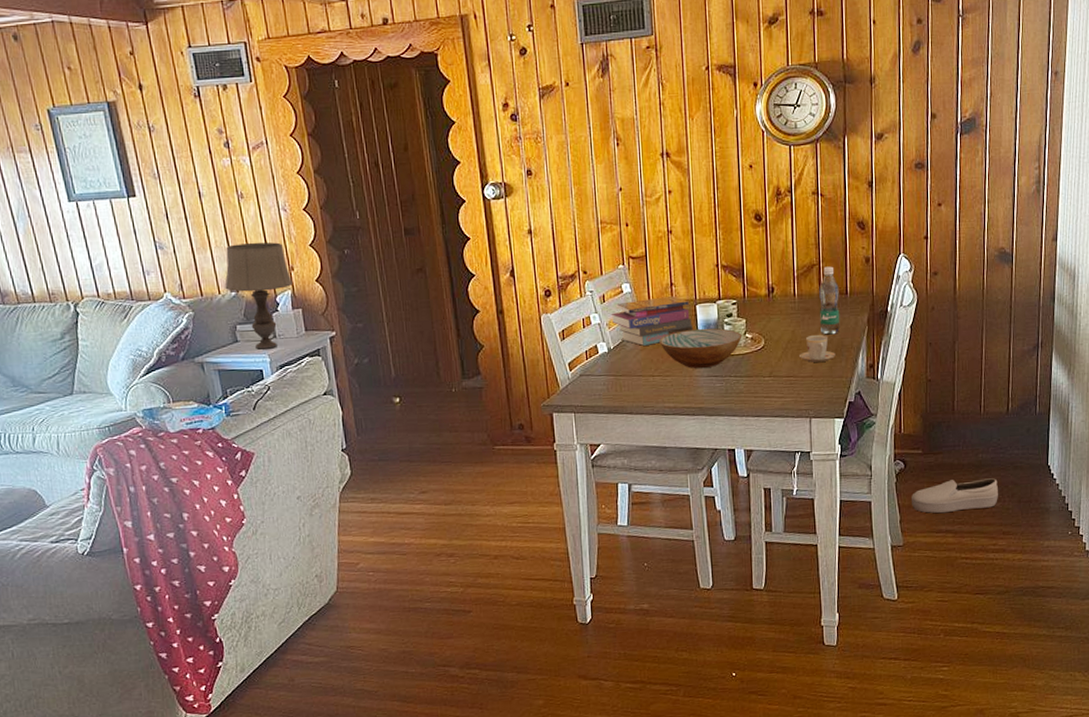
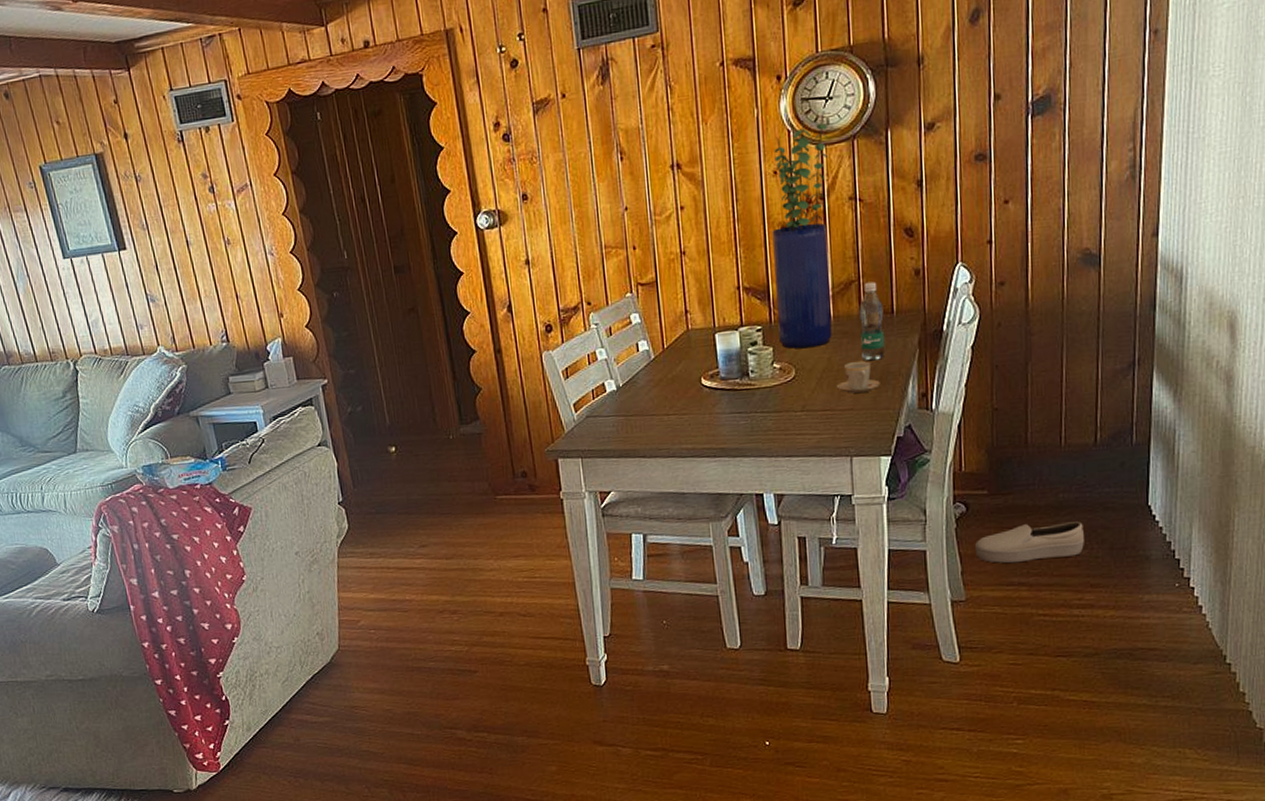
table lamp: present [225,242,293,350] -> none [215,288,283,401]
books: present [611,295,693,346] -> none [618,324,712,382]
bowl: present [659,328,742,368] -> none [674,359,769,405]
vase: none [747,116,796,322] -> present [772,110,833,349]

